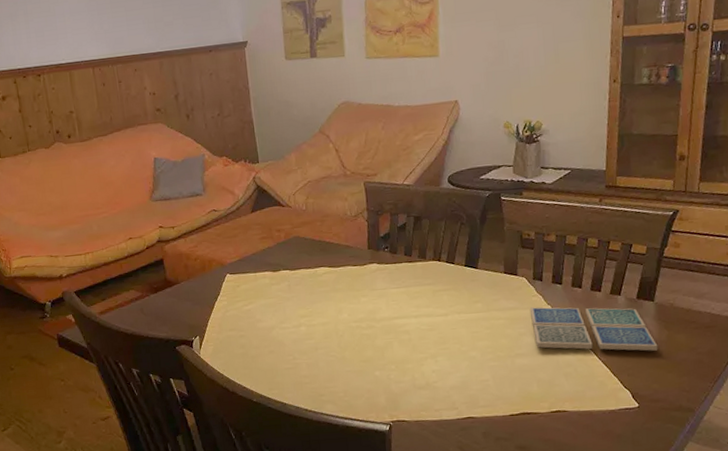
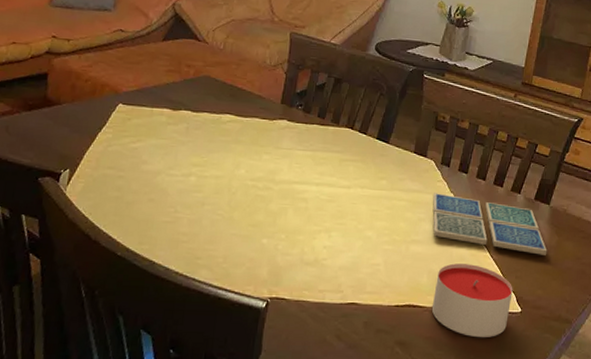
candle: none [546,368,627,435] -> present [431,263,513,338]

